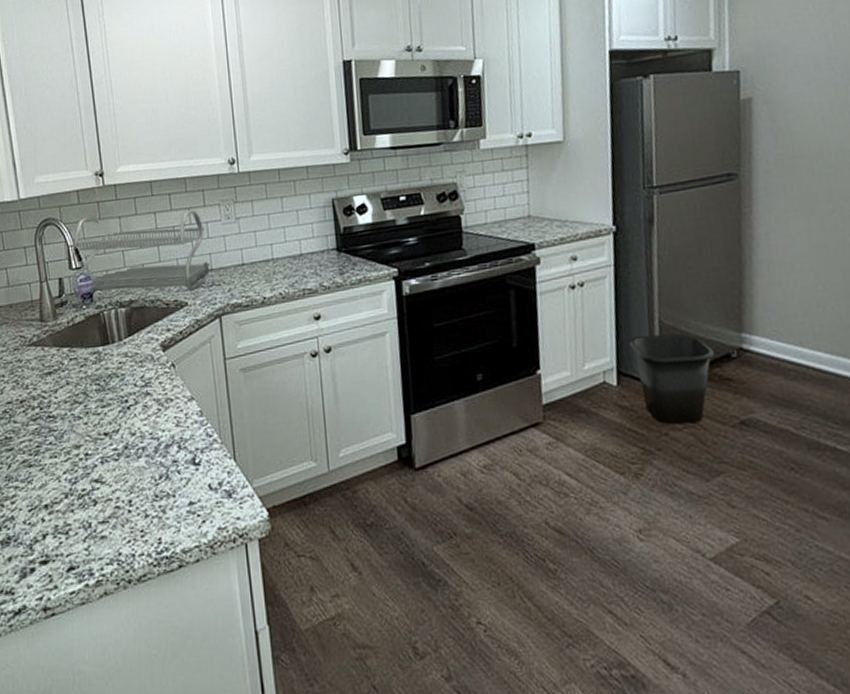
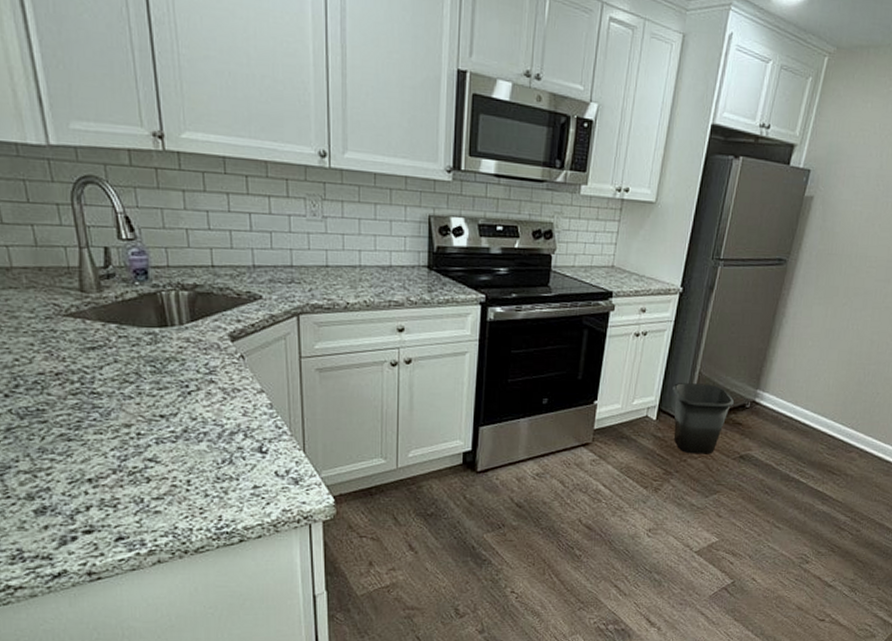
dish rack: present [72,209,210,294] -> none [121,181,290,285]

